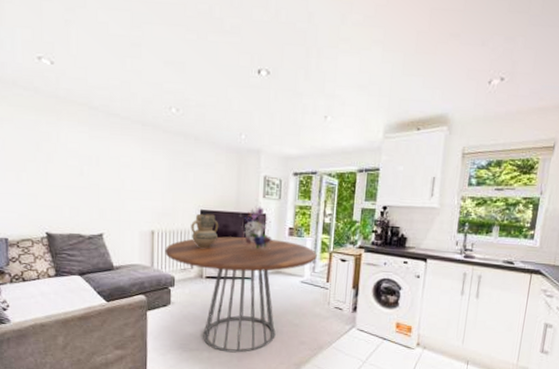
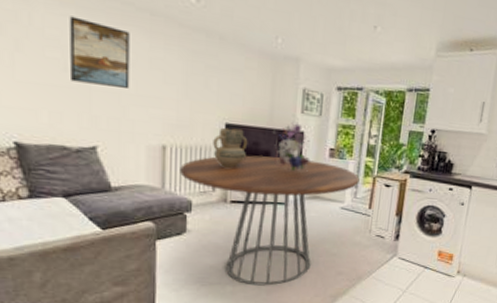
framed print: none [84,132,127,185] -> present [69,16,130,88]

